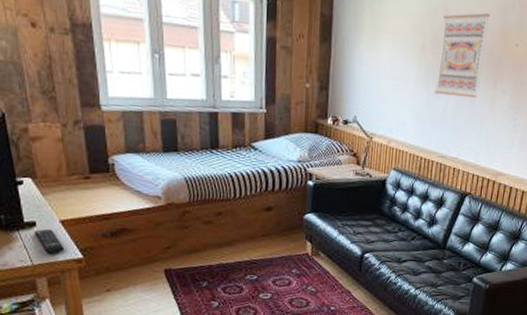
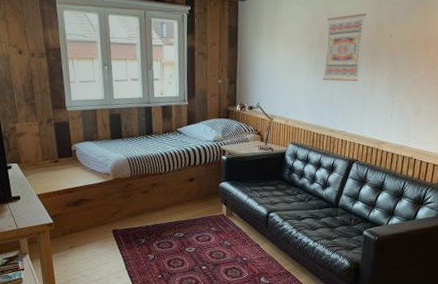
remote control: present [35,228,65,254] -> none [19,201,40,220]

